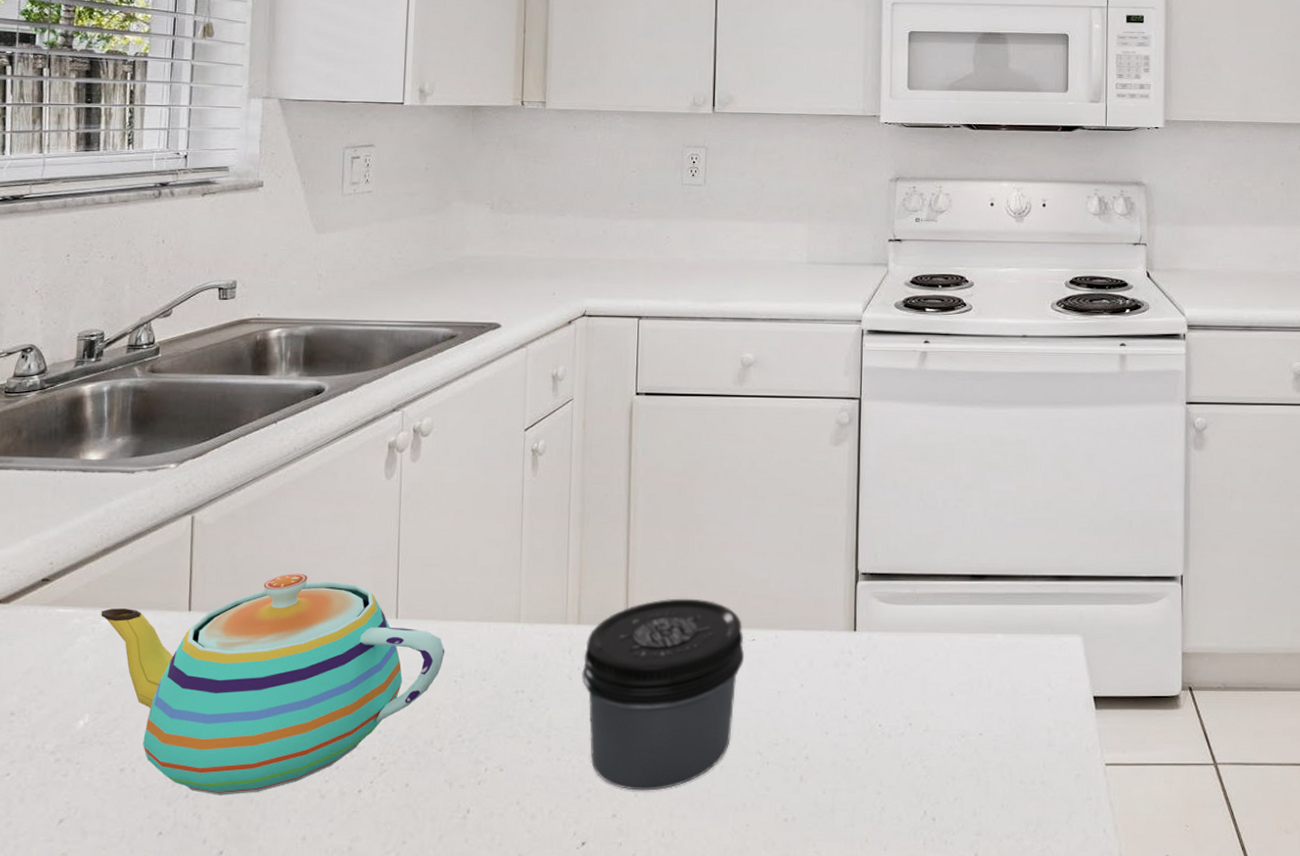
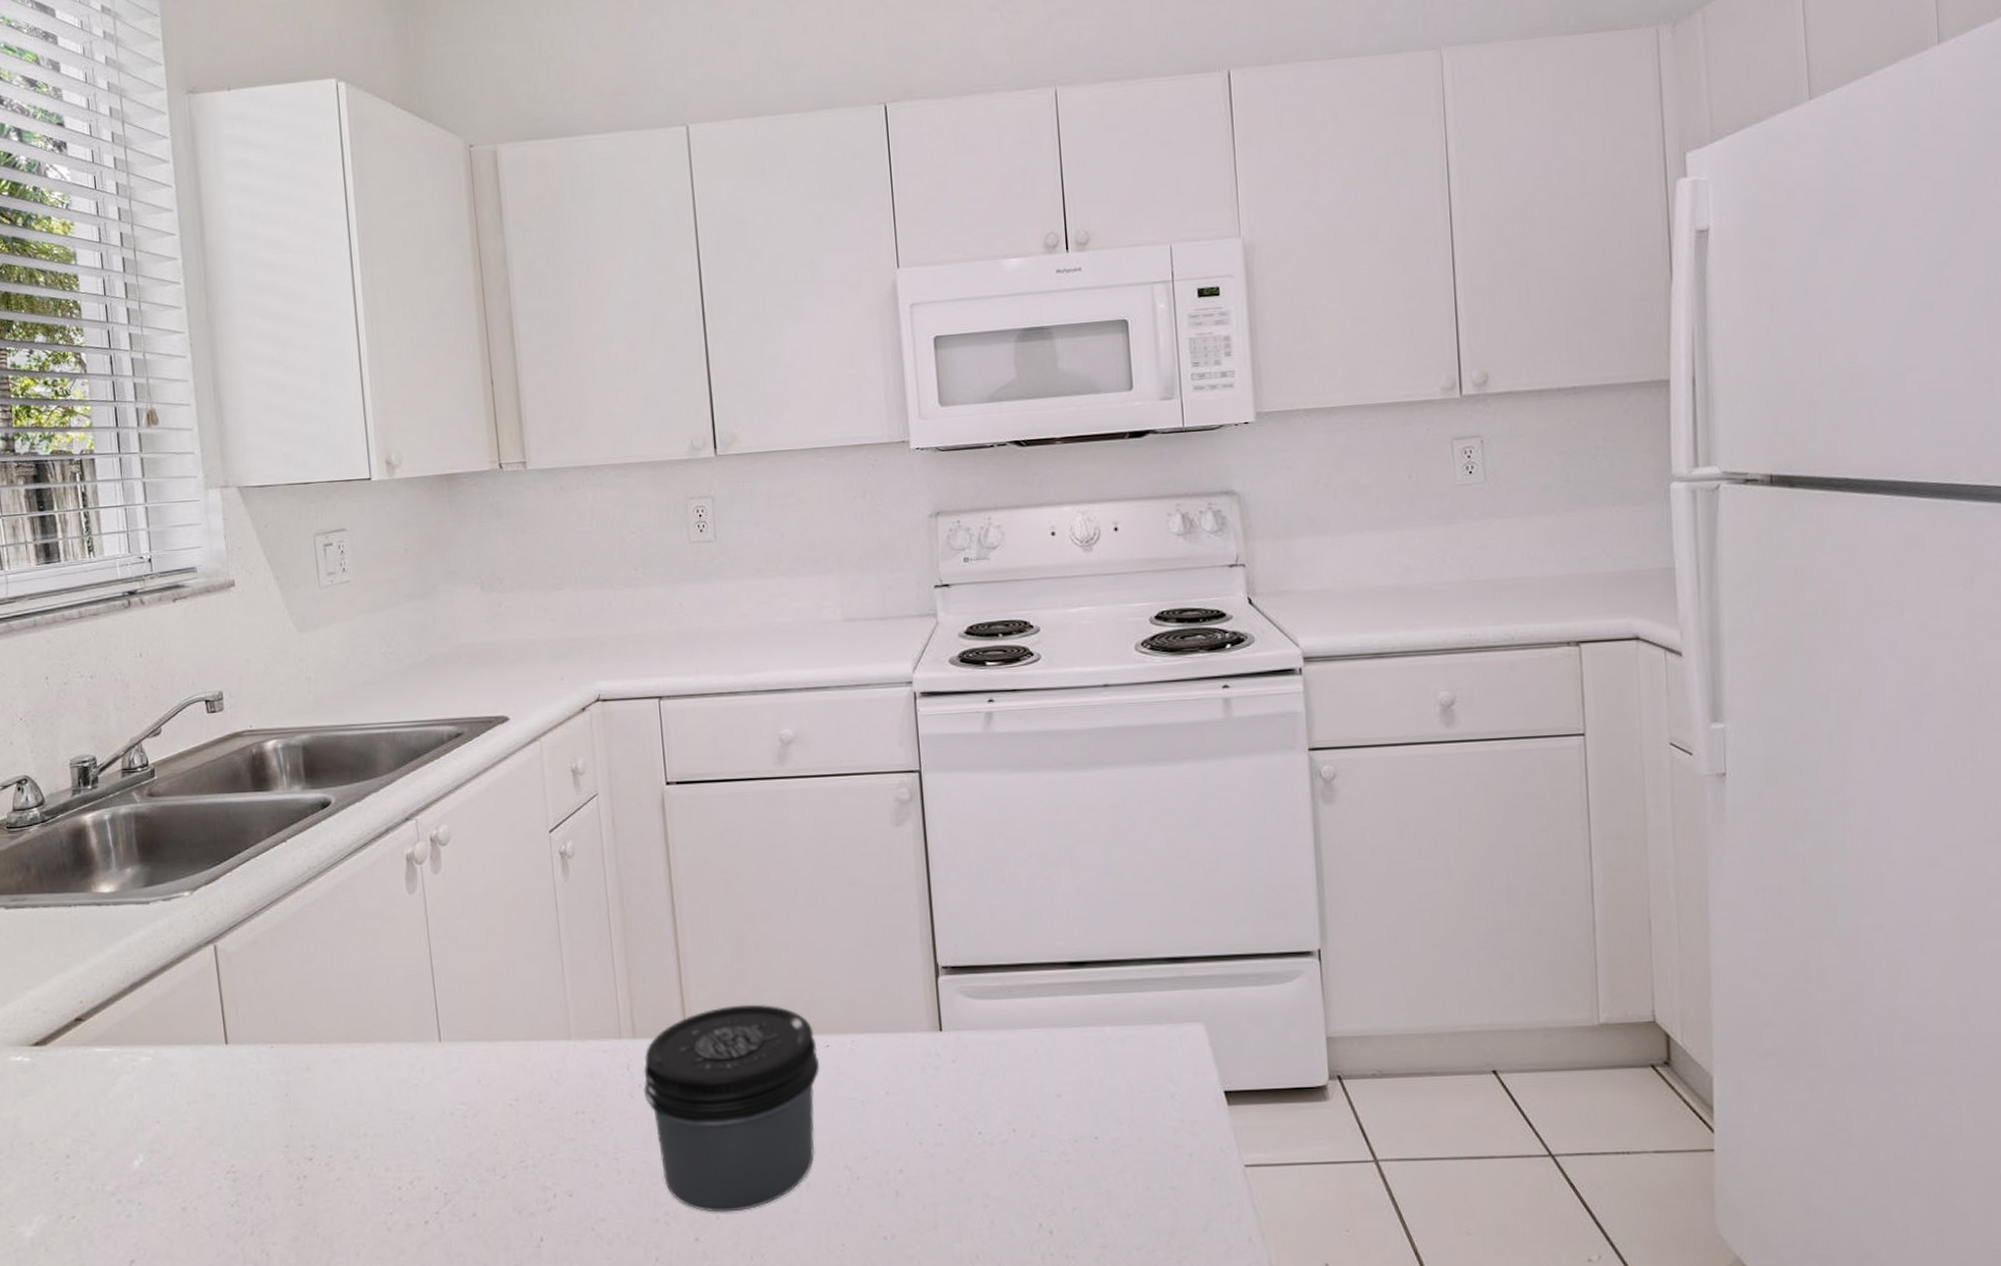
teapot: present [101,573,445,795] -> none [138,999,496,1232]

